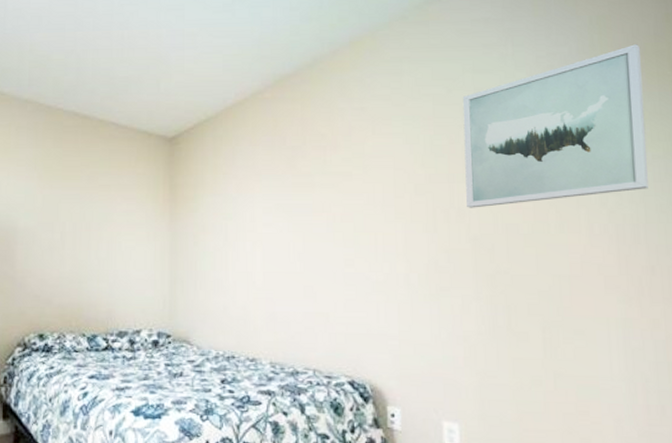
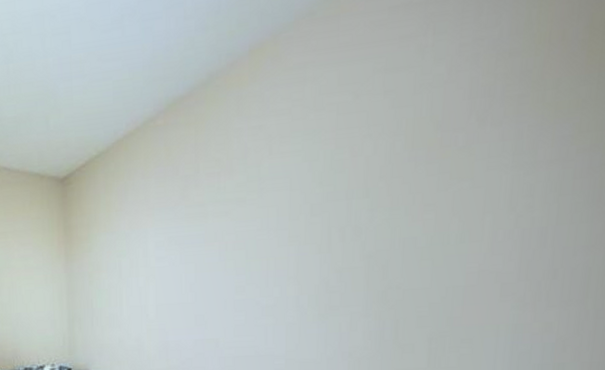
wall art: present [462,44,649,208] -> none [364,15,586,225]

